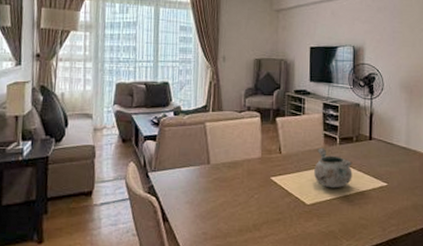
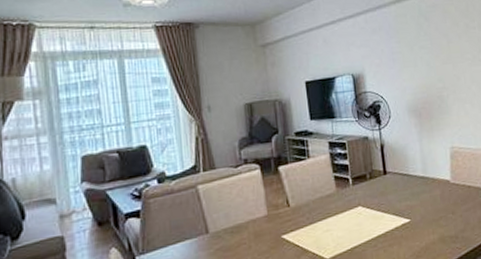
decorative bowl: present [314,147,353,188] -> none [329,192,372,236]

